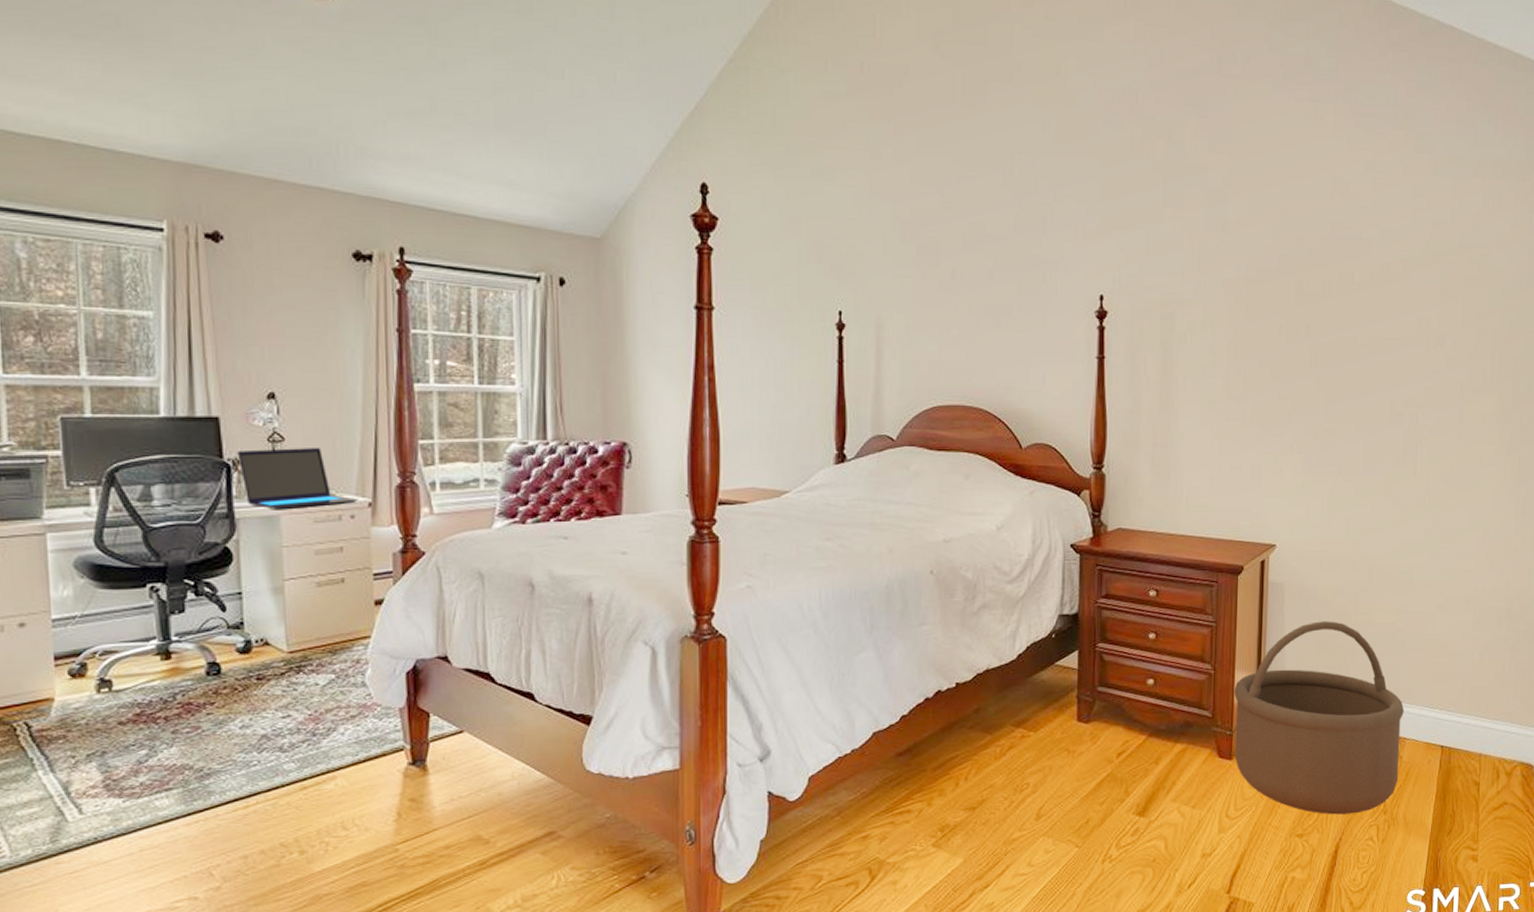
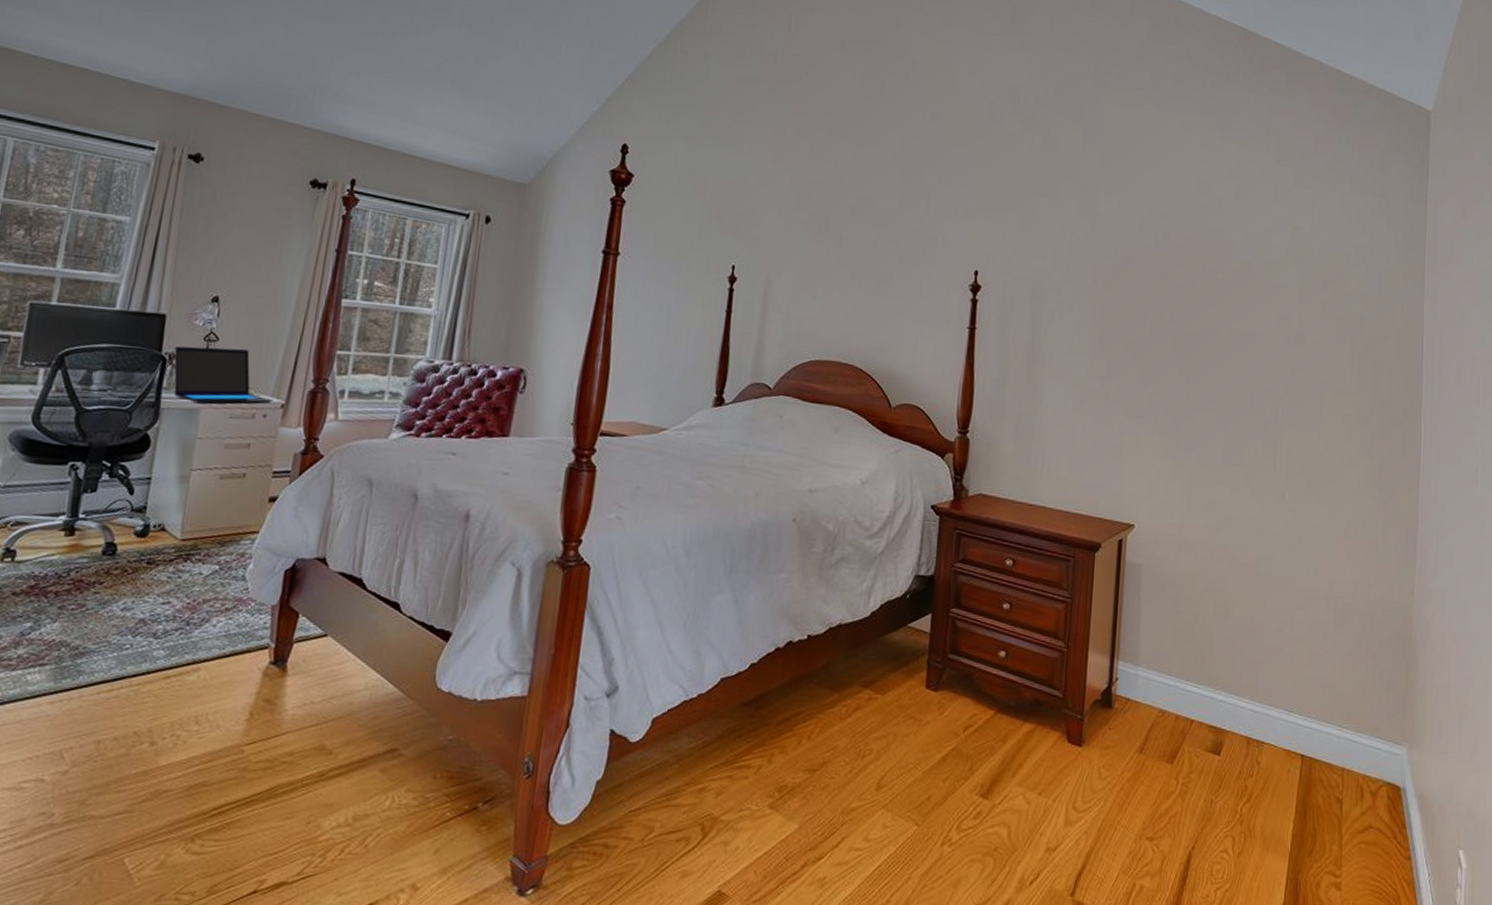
basket: present [1234,621,1405,815] -> none [1084,608,1263,821]

